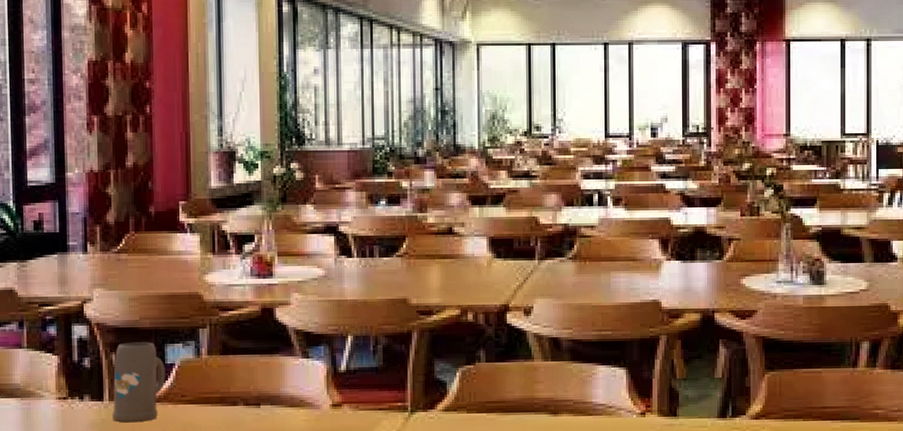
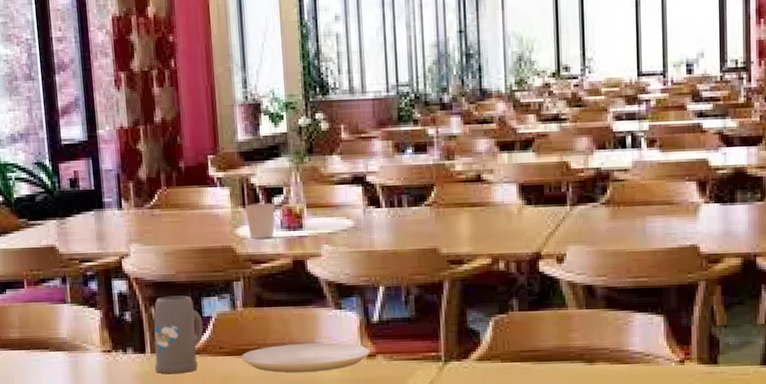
plate: none [203,391,337,422] -> present [241,342,371,373]
dixie cup: none [215,251,245,287] -> present [245,203,275,240]

